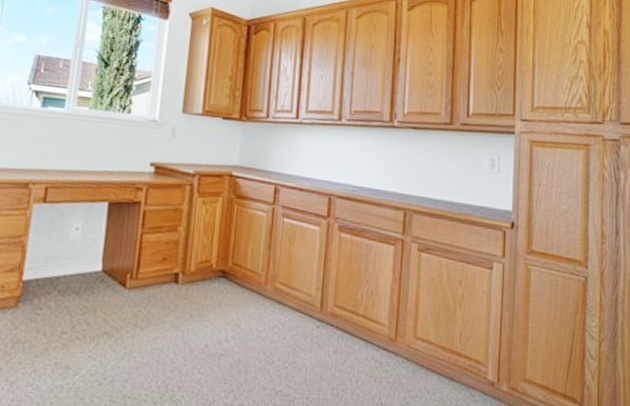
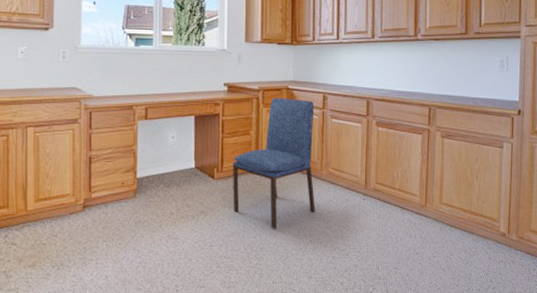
dining chair: none [147,186,263,361] -> present [232,98,316,229]

